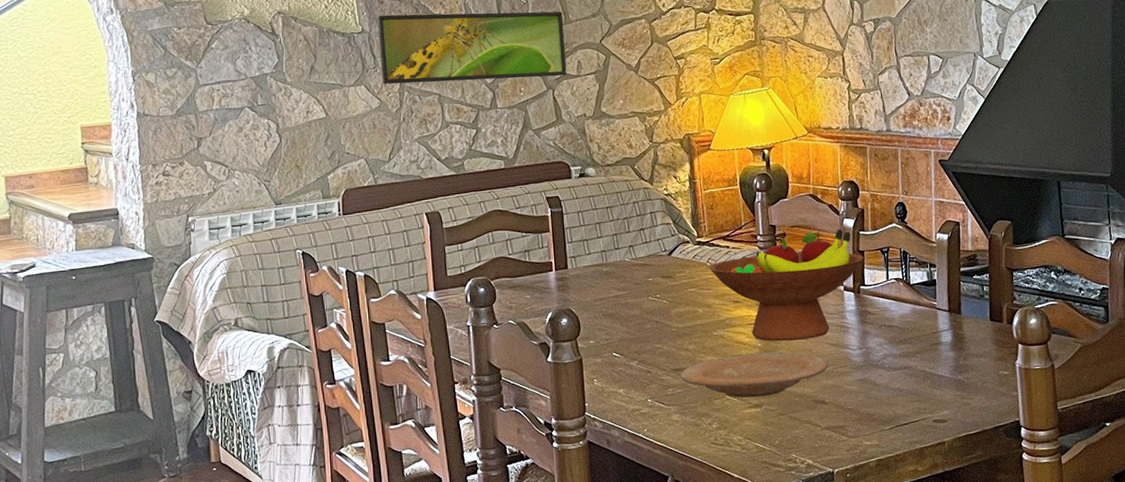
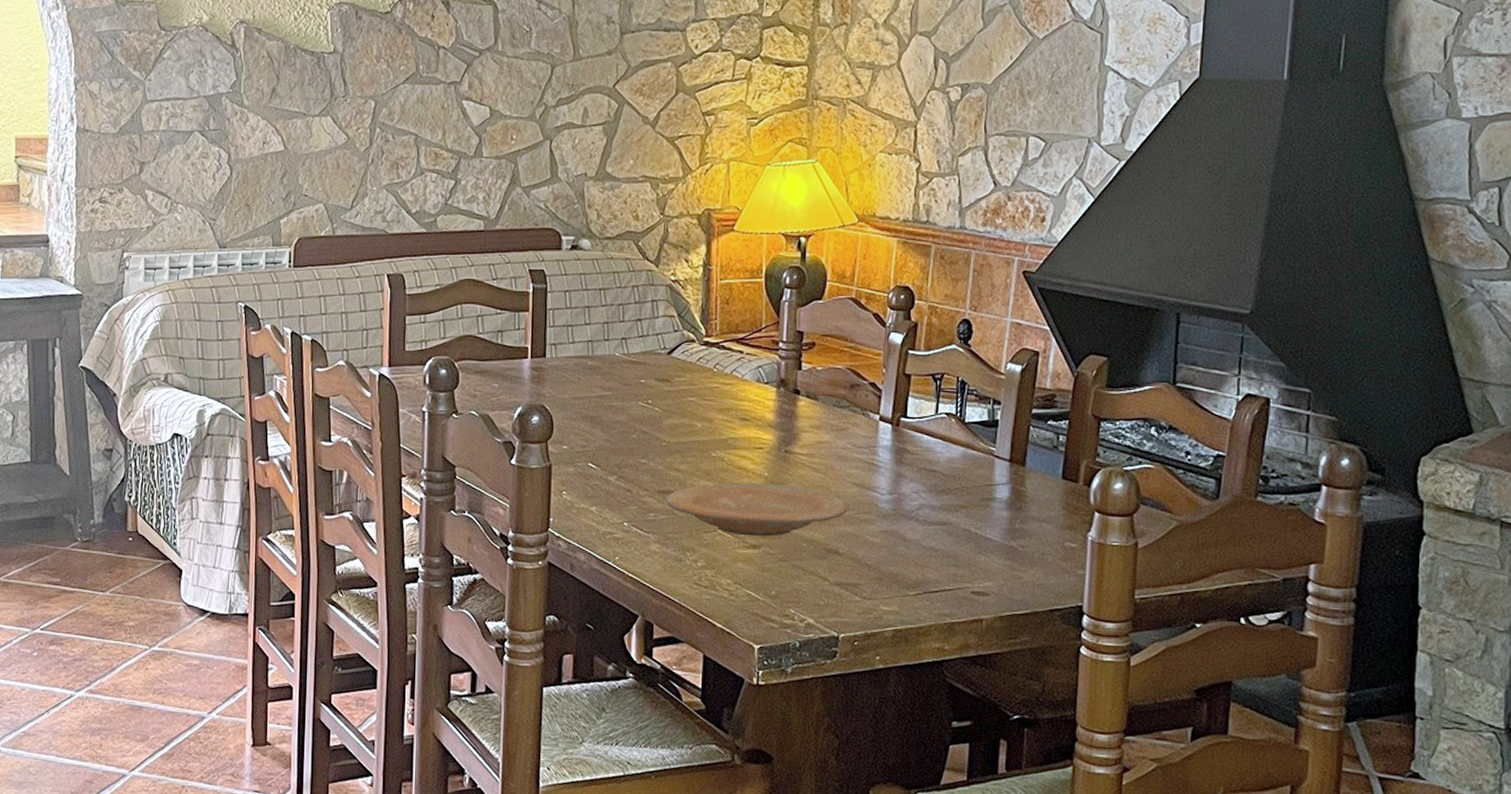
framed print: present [377,11,567,85] -> none [352,34,572,124]
fruit bowl: present [708,229,864,342] -> none [714,344,910,474]

